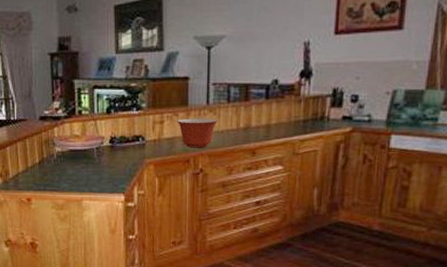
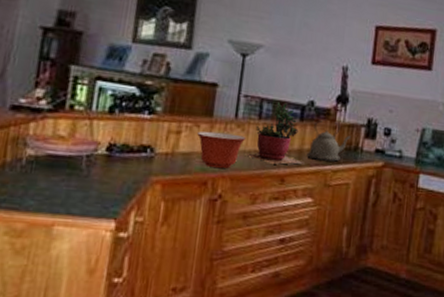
succulent plant: none [219,85,273,140] -> present [245,102,305,165]
kettle: none [274,95,317,132] -> present [307,120,352,162]

